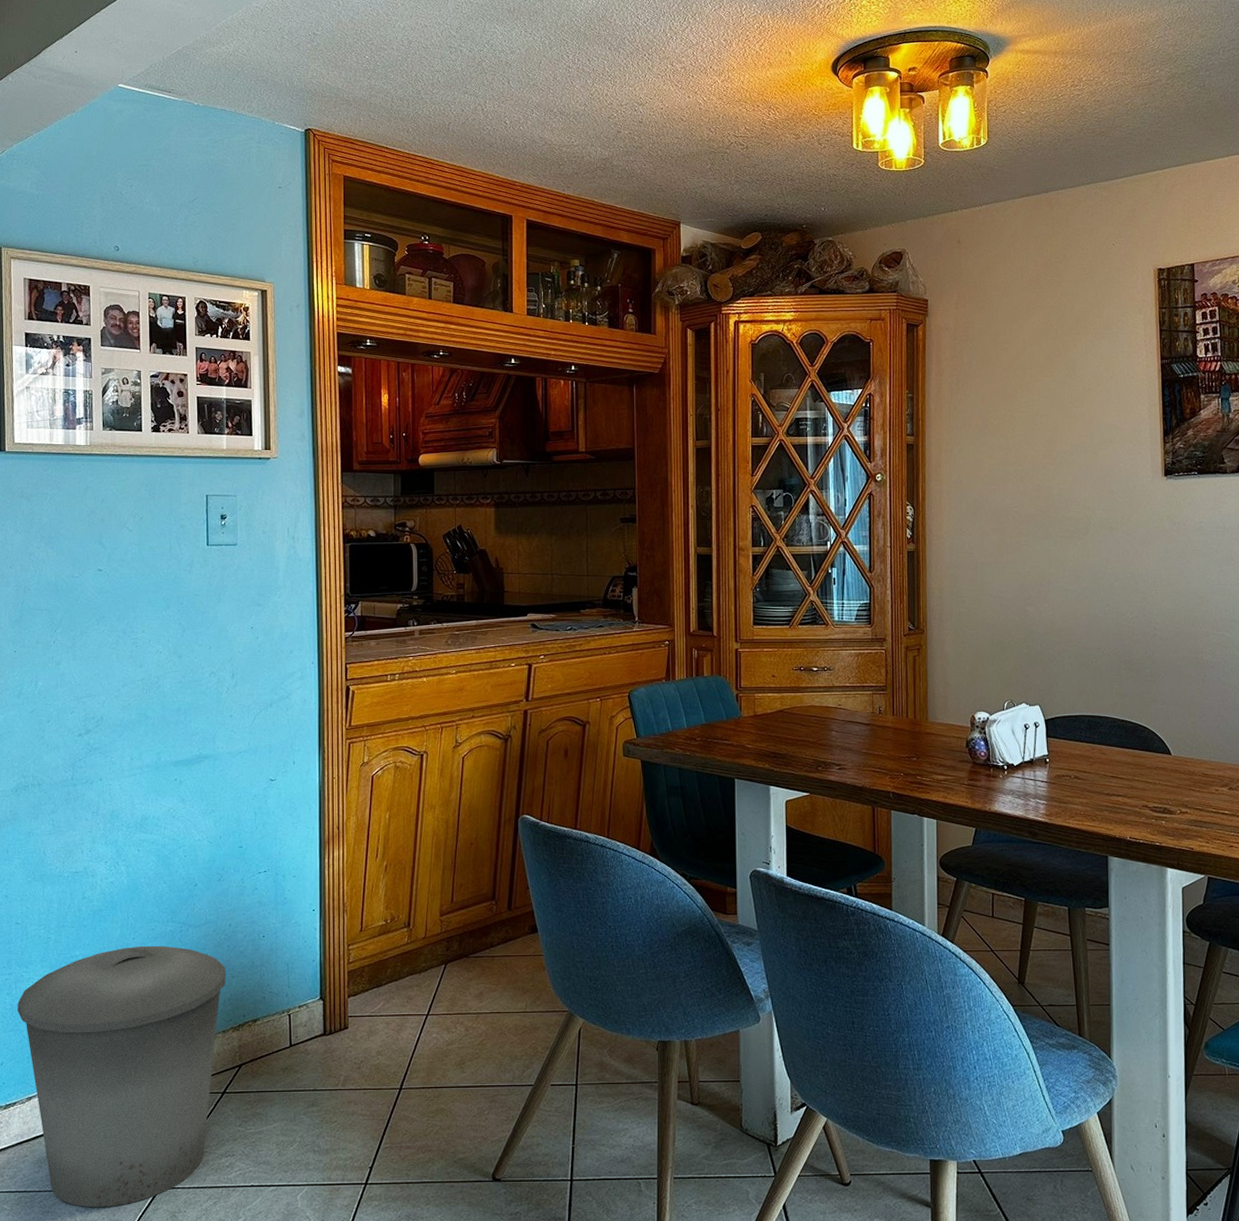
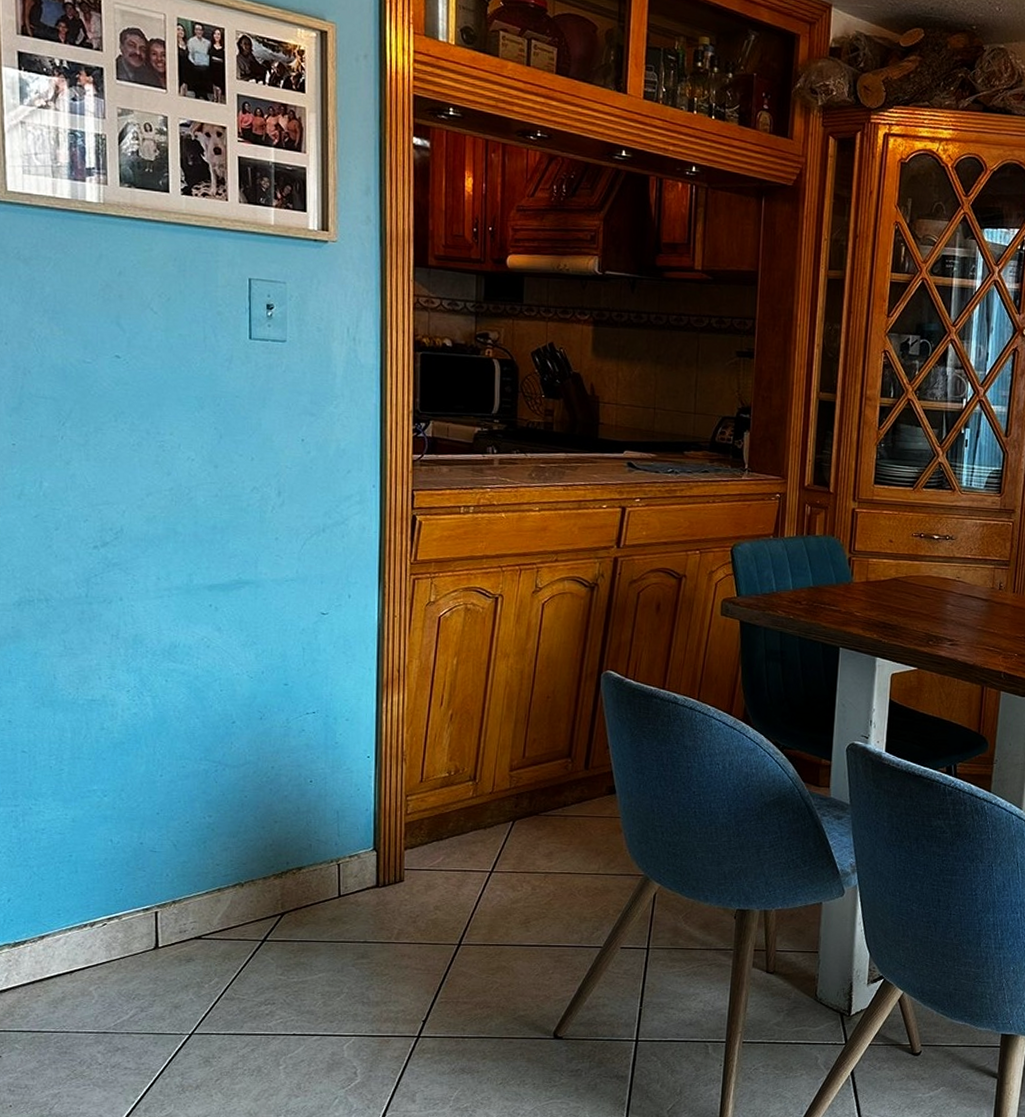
trash can: present [17,945,226,1208] -> none [26,783,267,1051]

